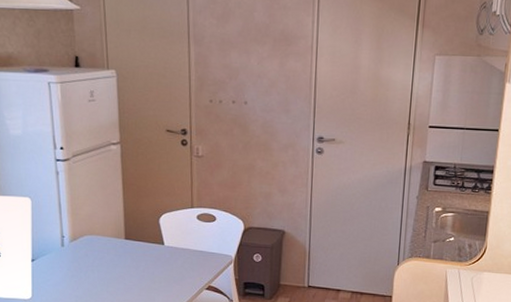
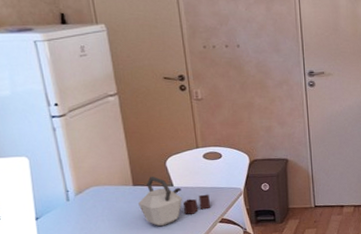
kettle: none [128,232,199,285] -> present [138,176,210,227]

